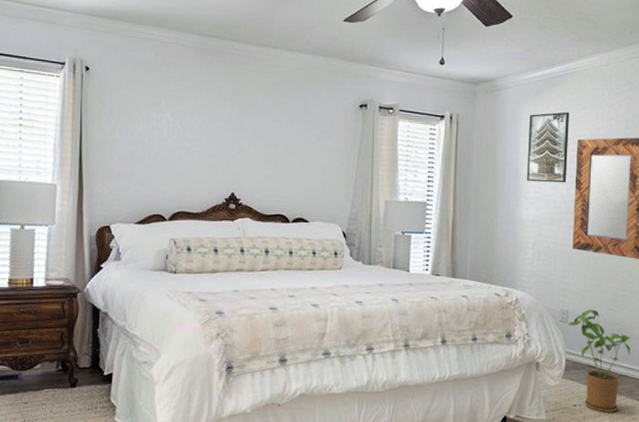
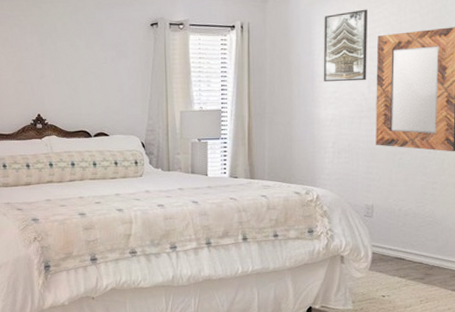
house plant: present [568,309,631,413] -> none [374,203,444,303]

